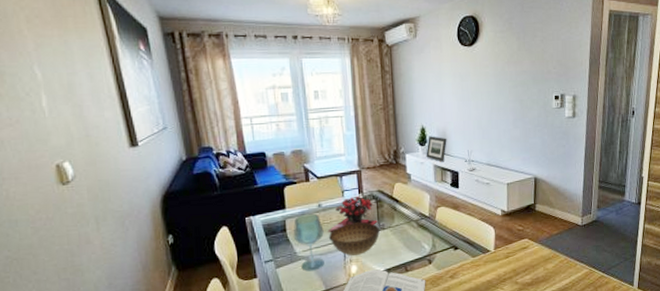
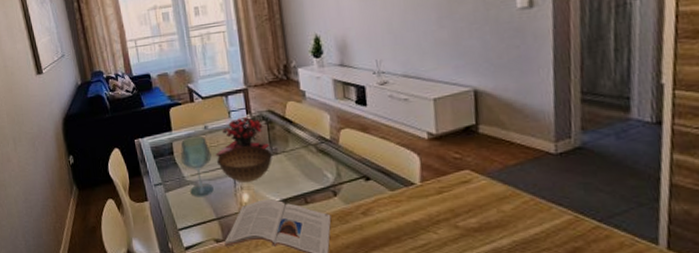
picture frame: present [426,136,447,162] -> none [322,45,348,76]

